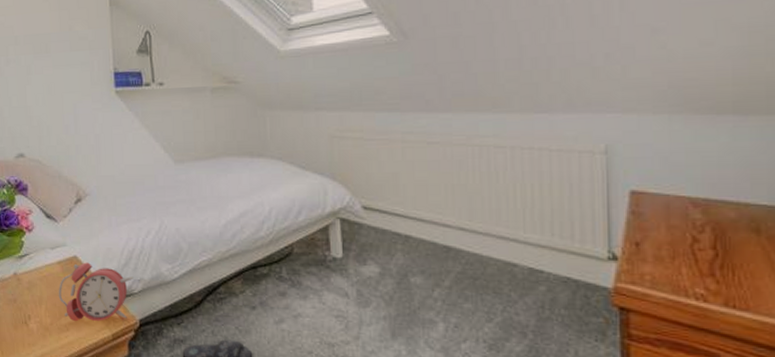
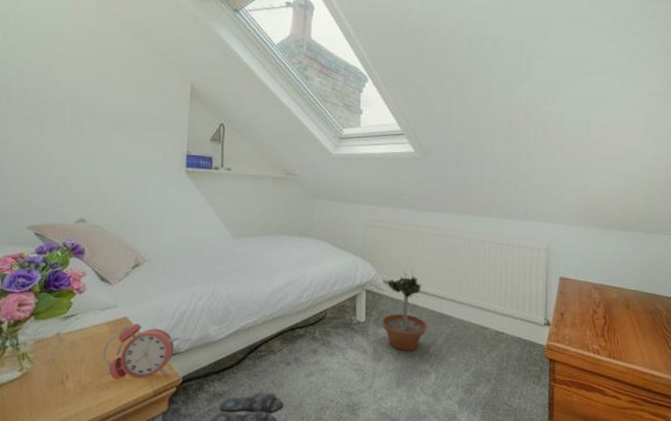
potted tree: none [364,190,428,295] -> present [381,269,427,351]

